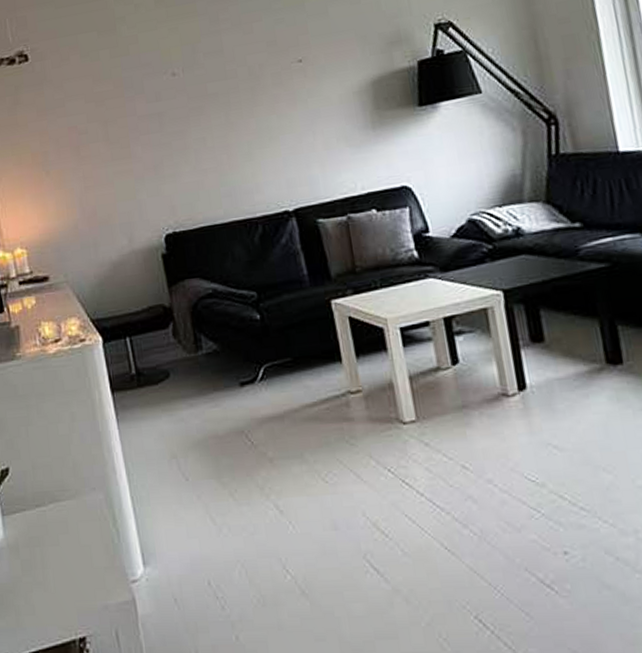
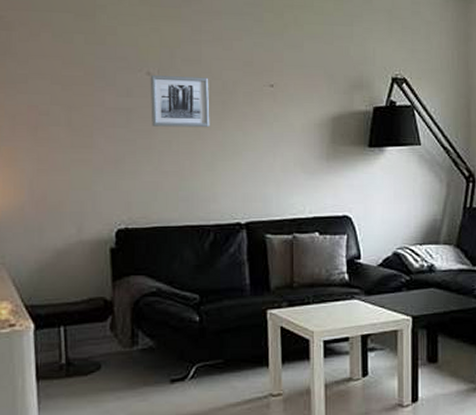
wall art: none [175,66,242,126] -> present [150,74,210,128]

